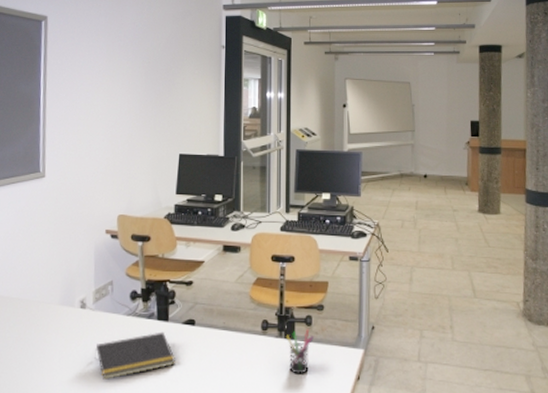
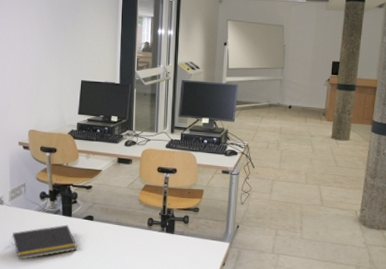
pen holder: present [285,329,314,374] -> none [167,226,190,260]

